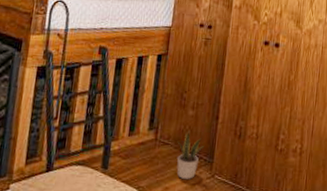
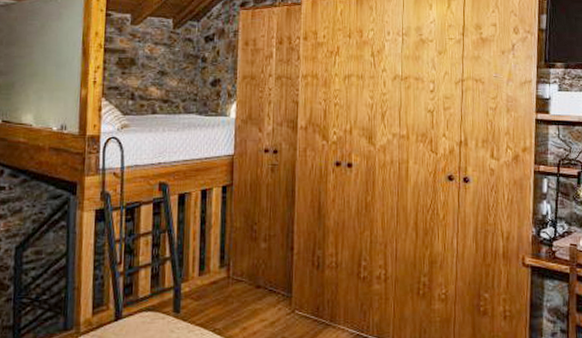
potted plant: present [176,130,205,179] -> none [251,264,281,317]

